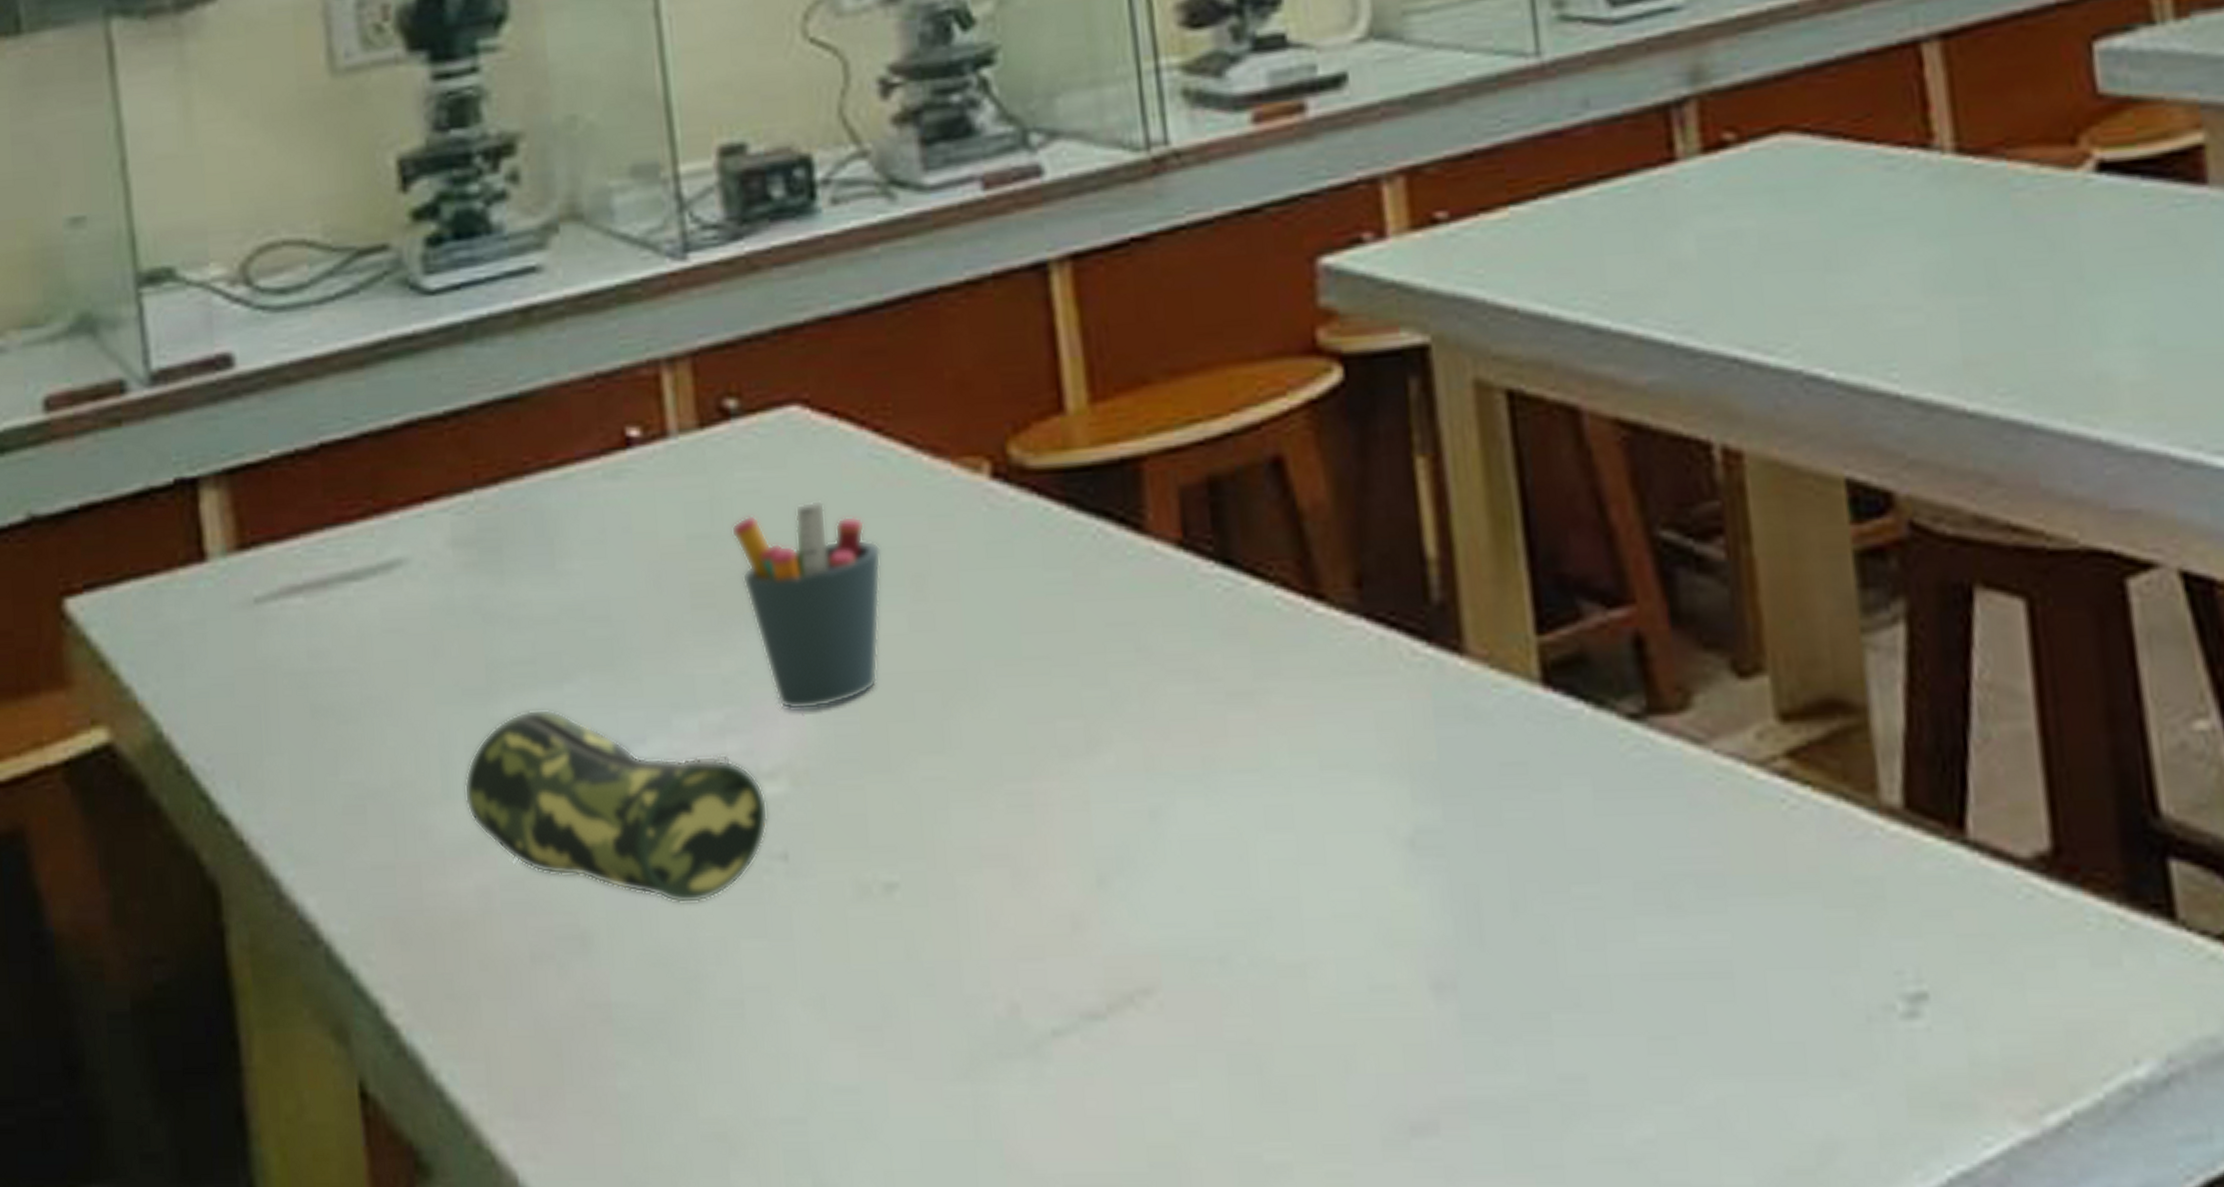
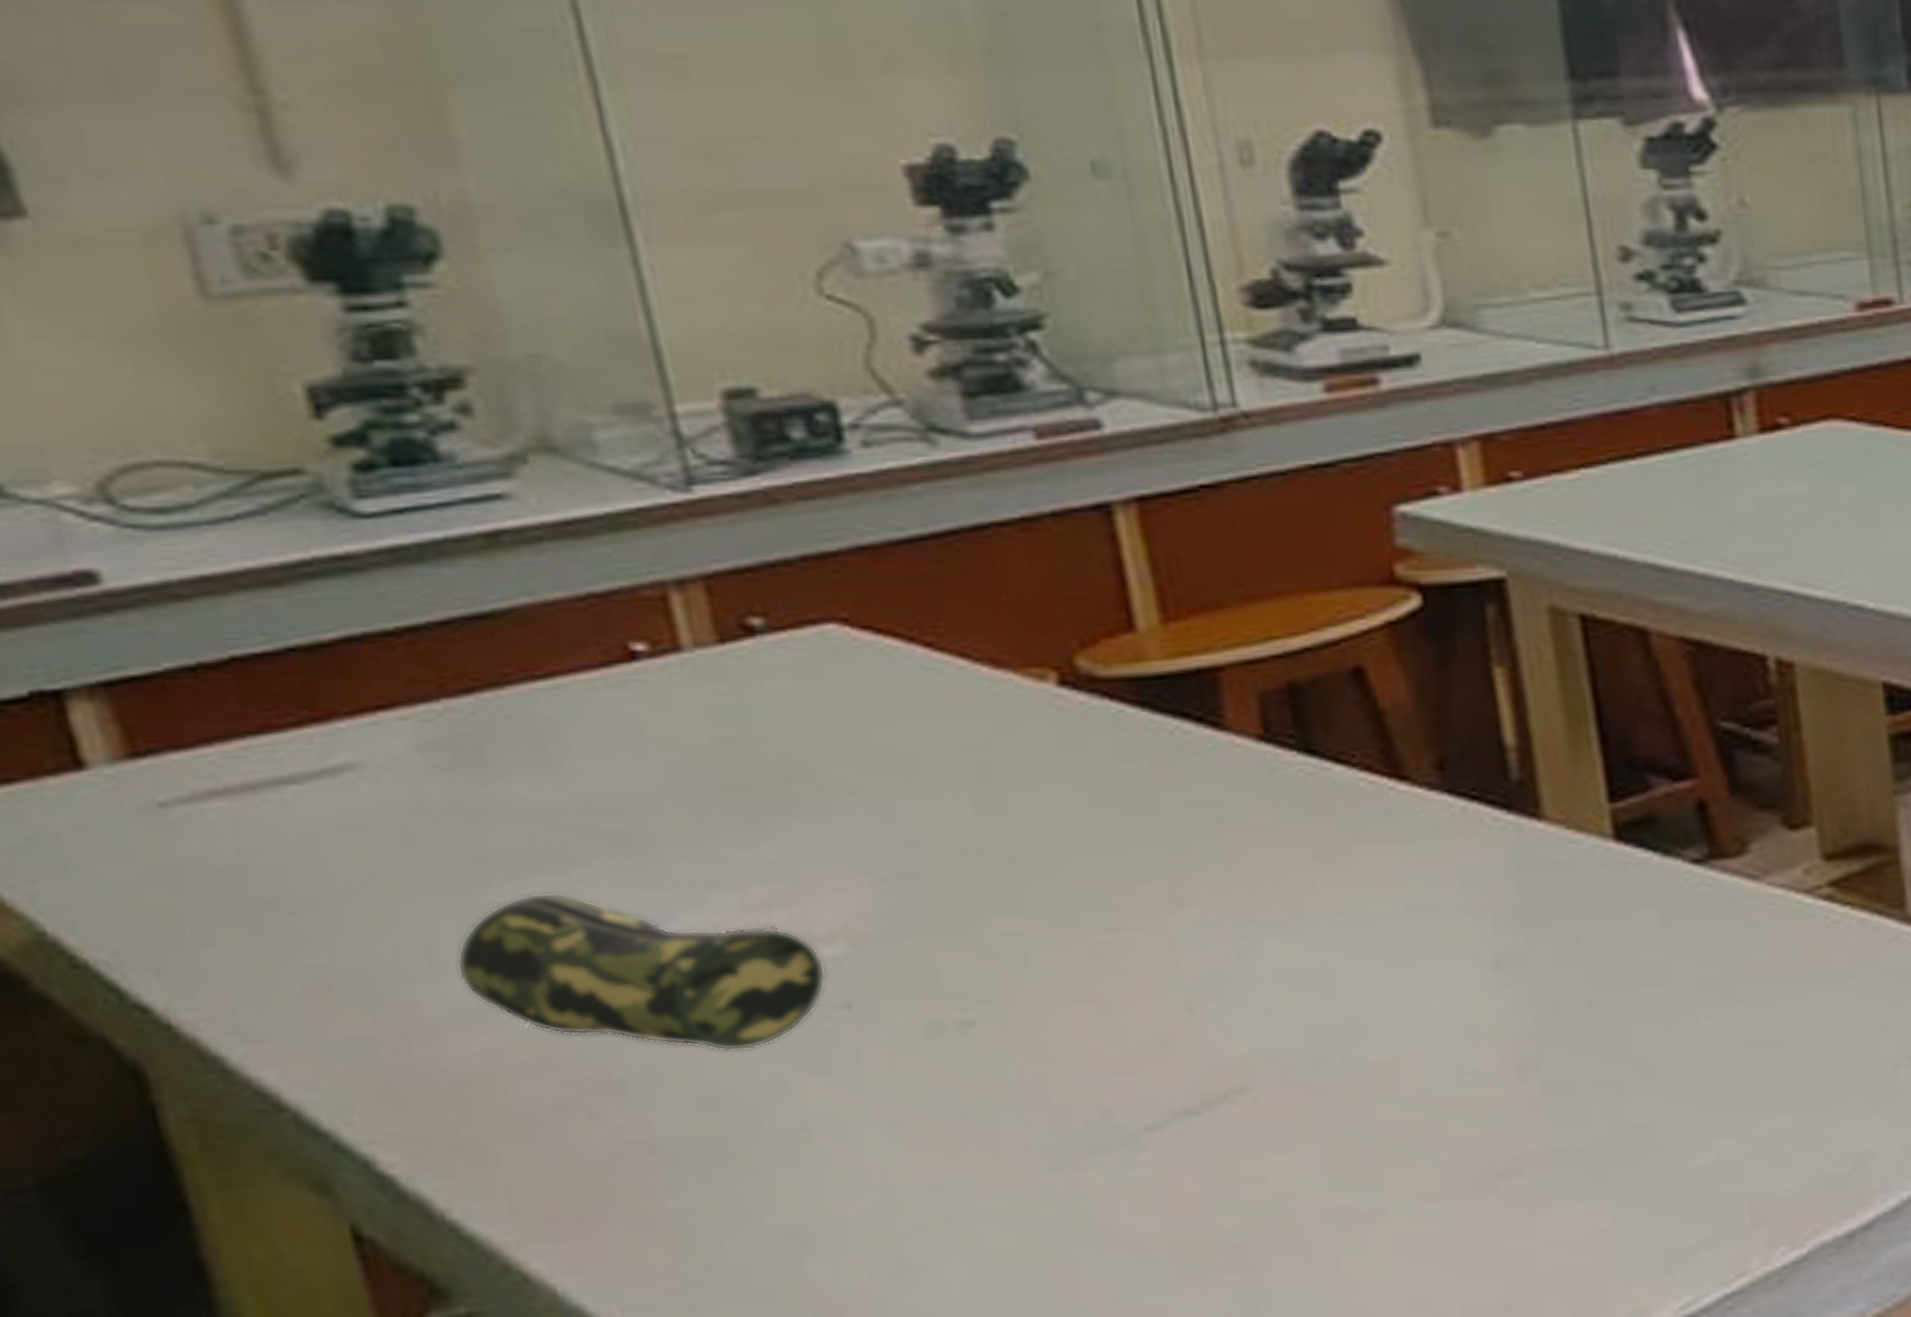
pen holder: present [731,499,882,711] -> none [764,705,943,885]

